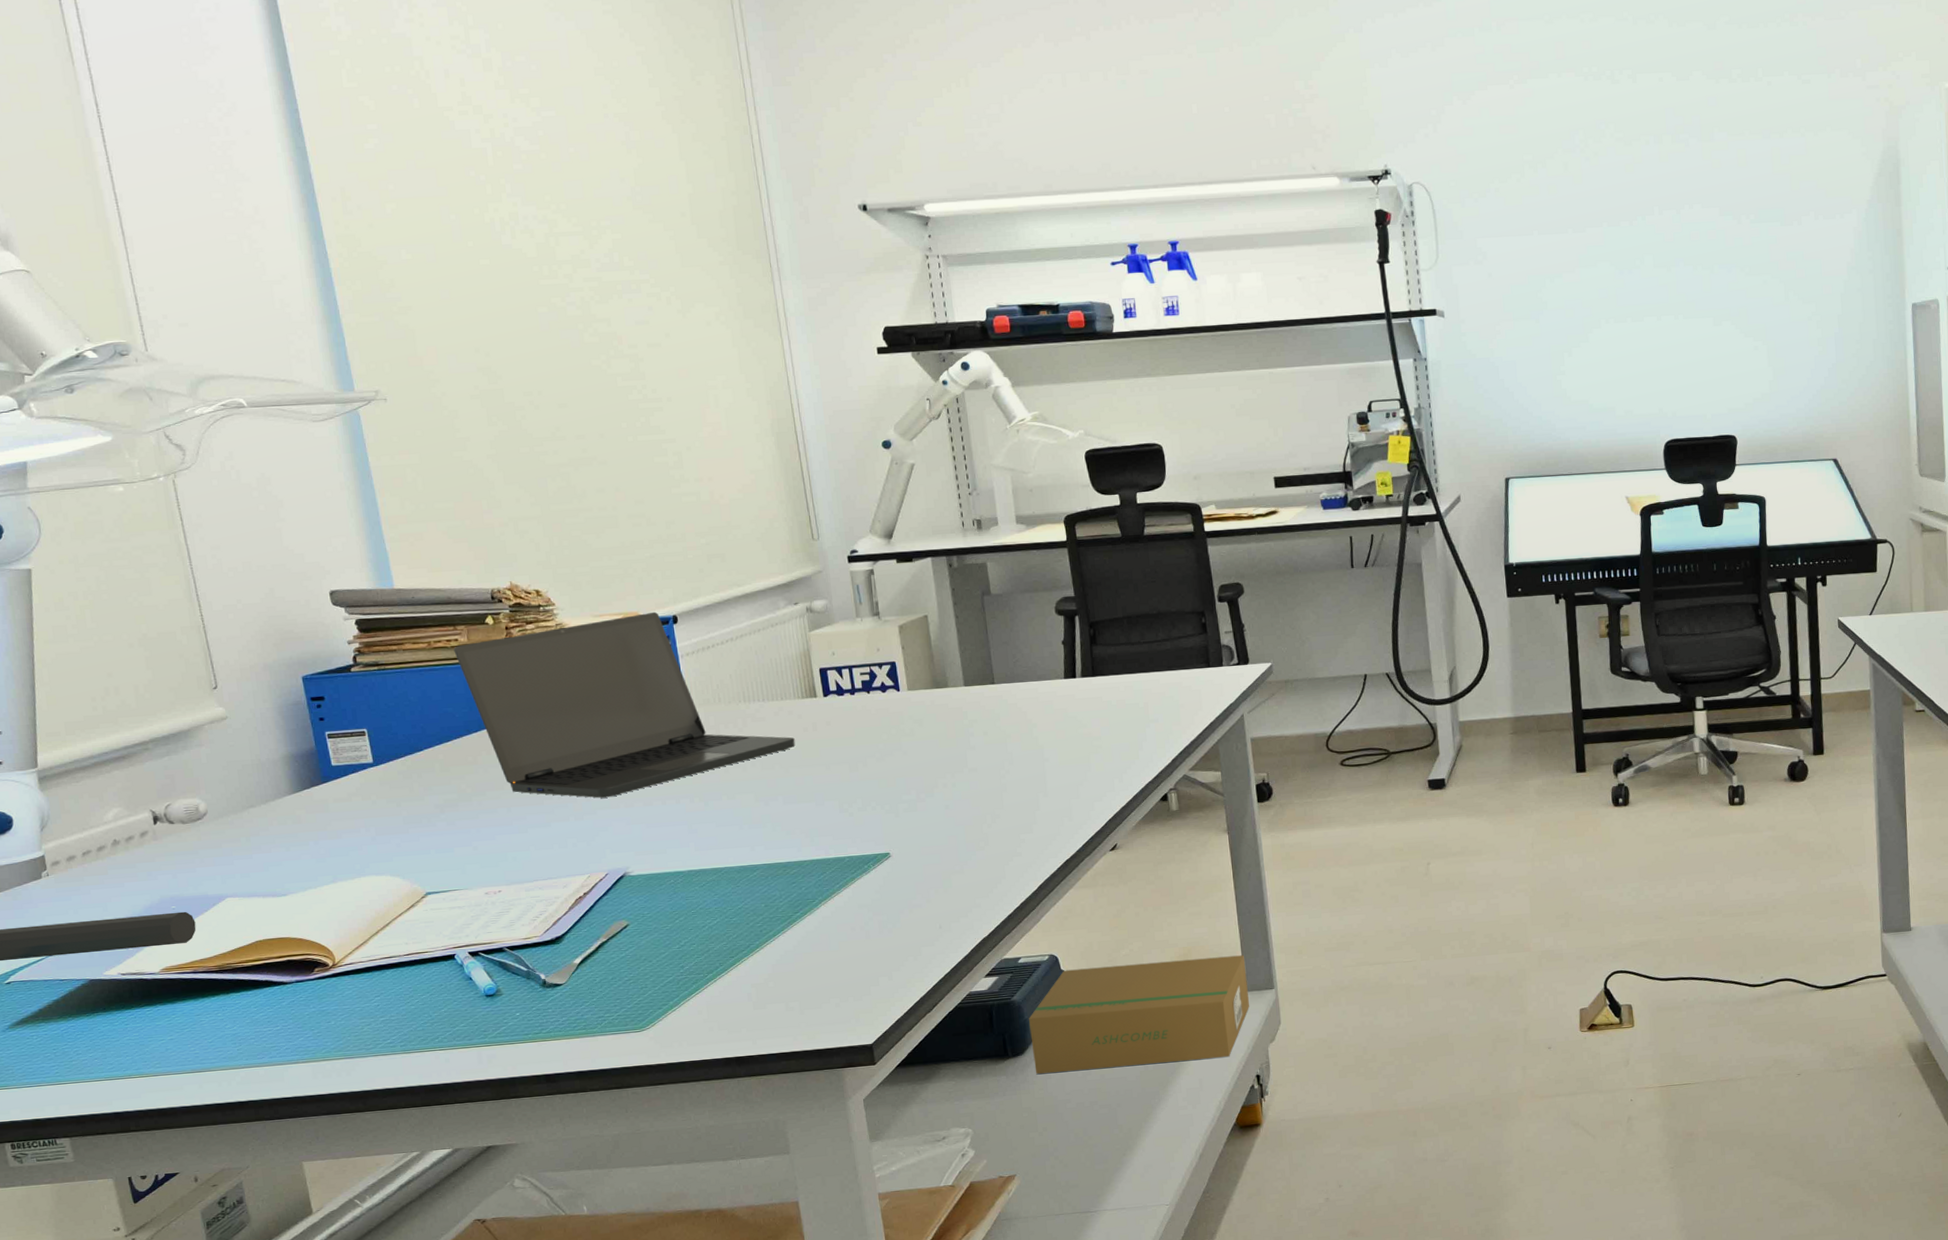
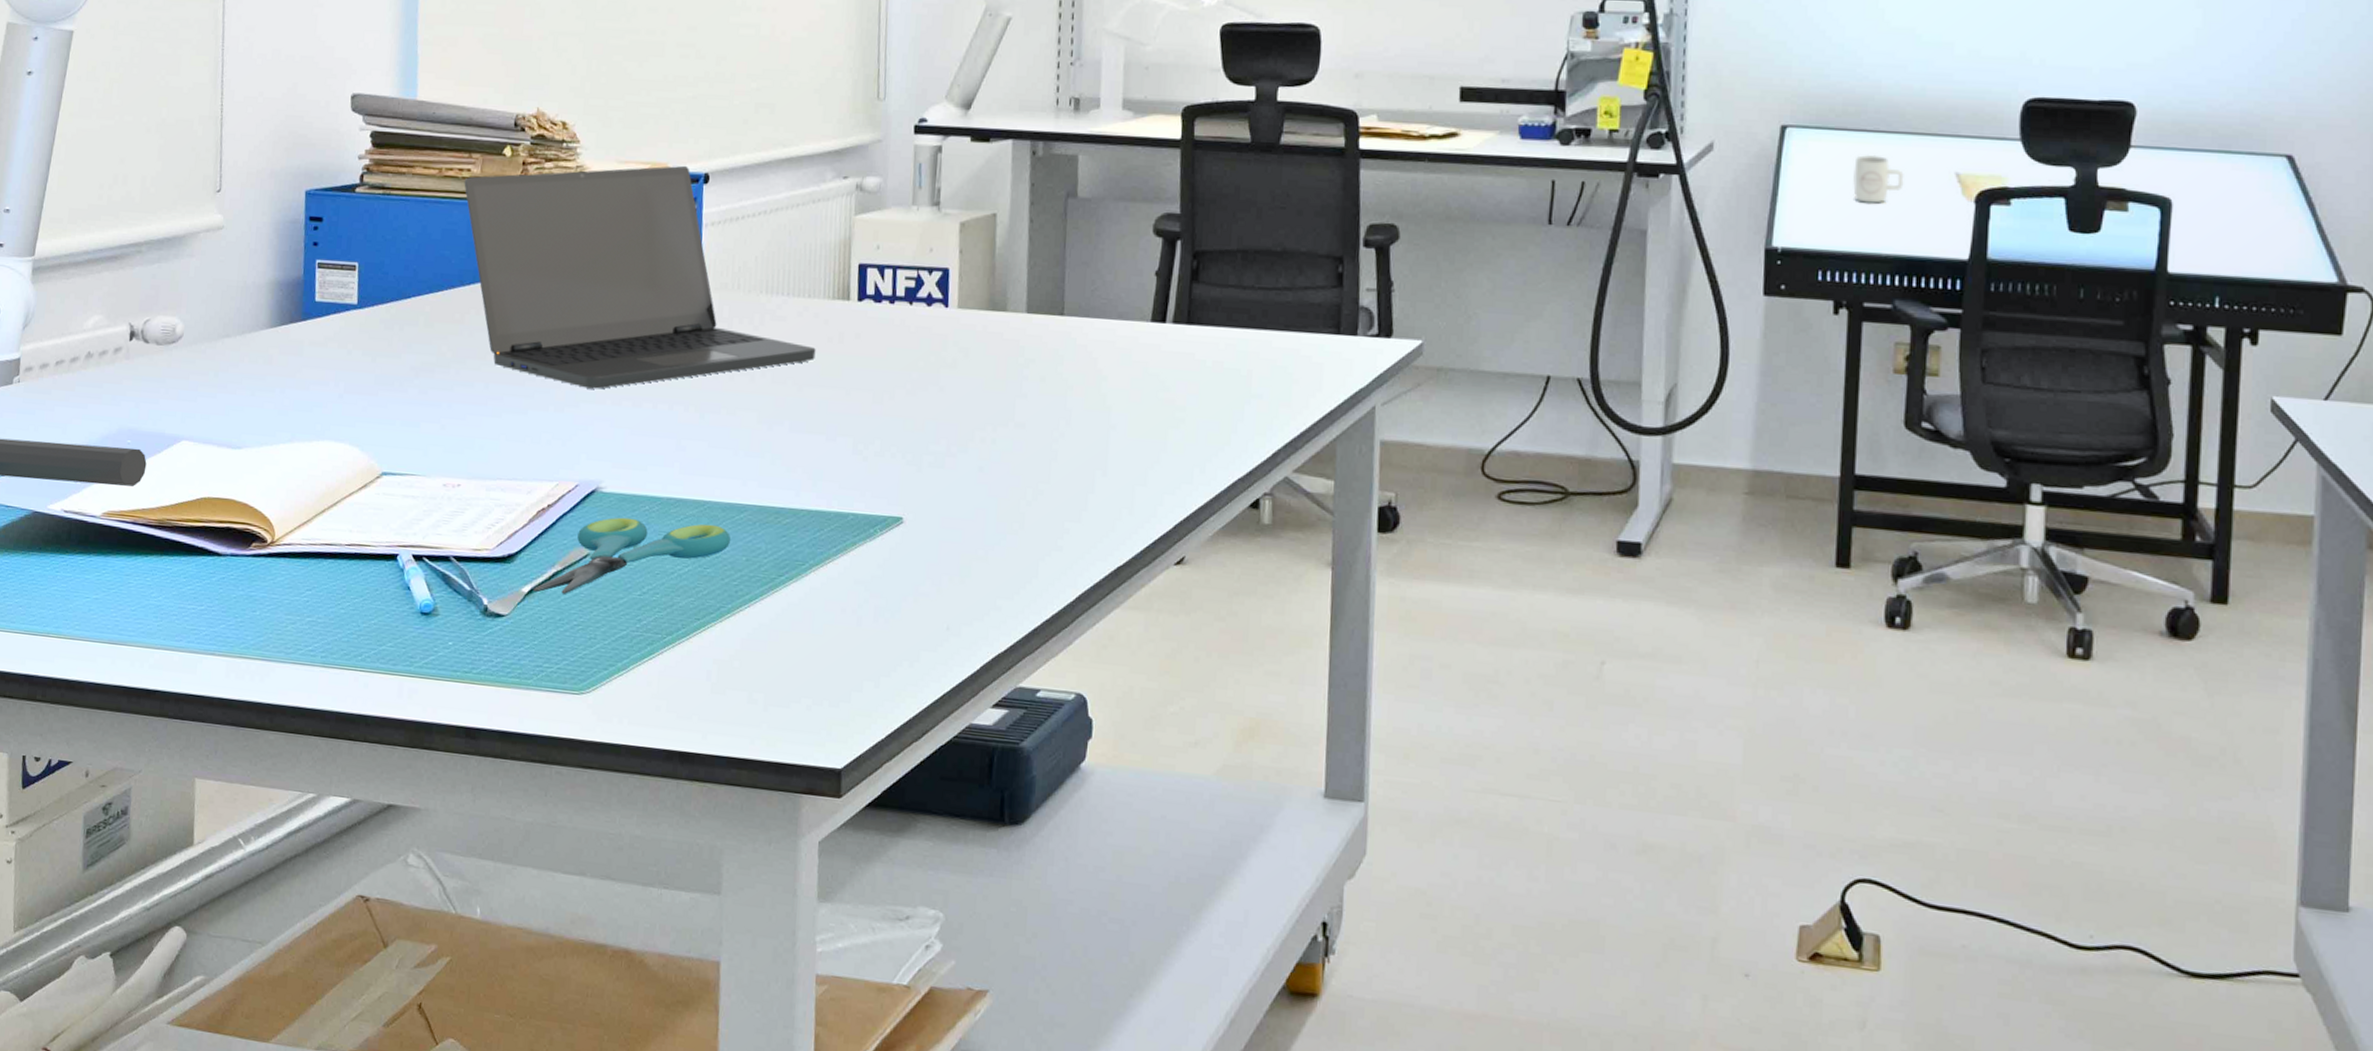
scissors: none [584,884,750,962] -> present [533,517,731,594]
box: present [1029,955,1250,1074] -> none [1035,718,1330,887]
mug: none [1558,490,1592,525] -> present [1853,154,1904,204]

